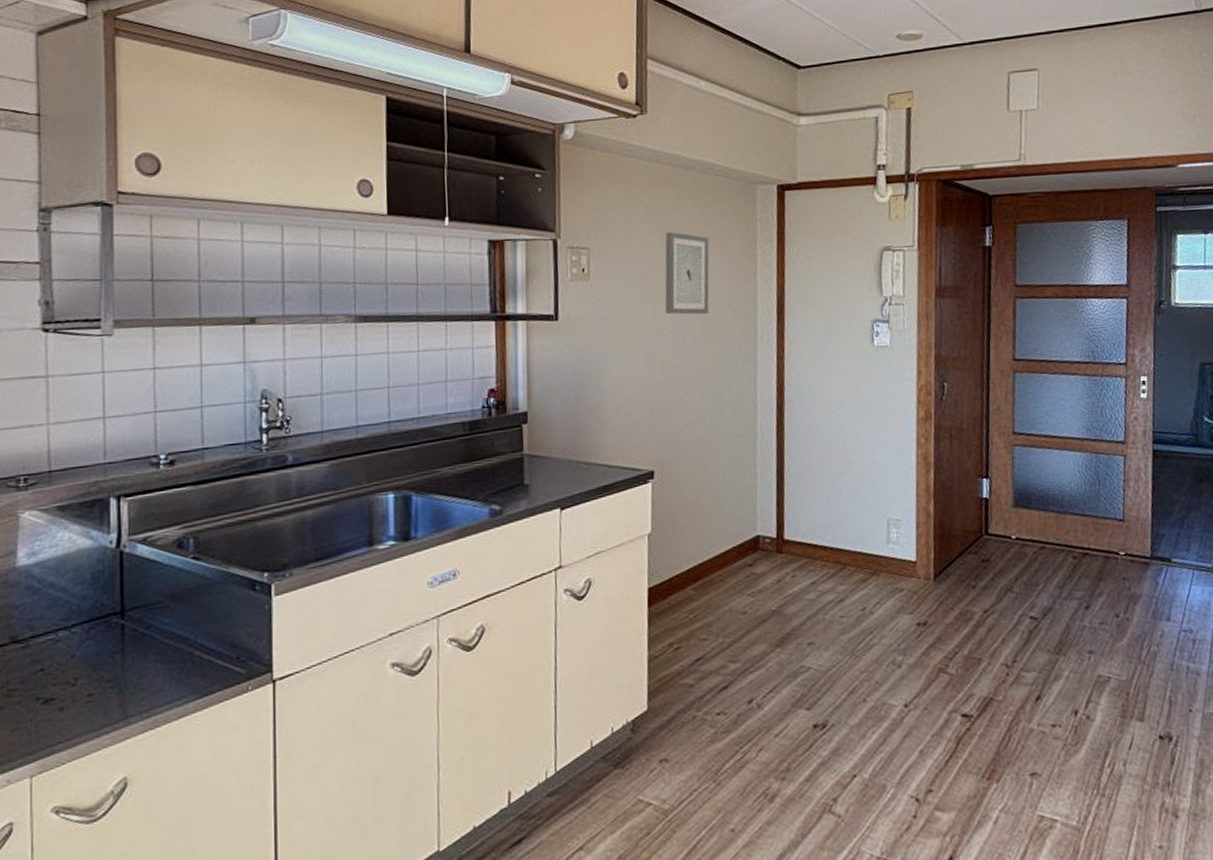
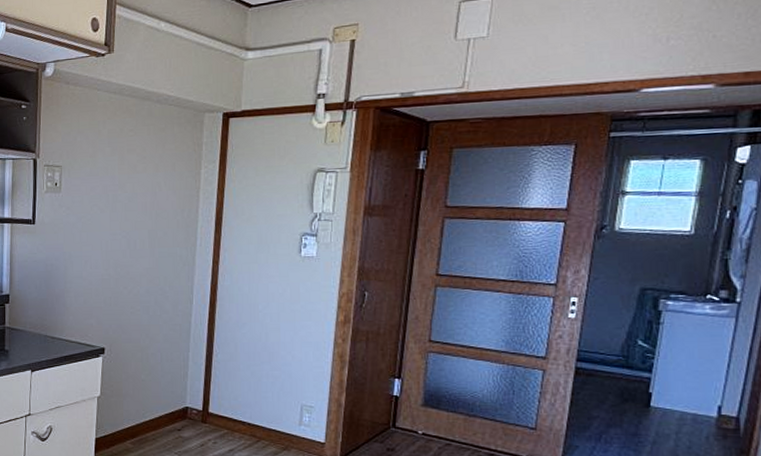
wall art: present [665,231,710,315] -> none [120,153,161,224]

